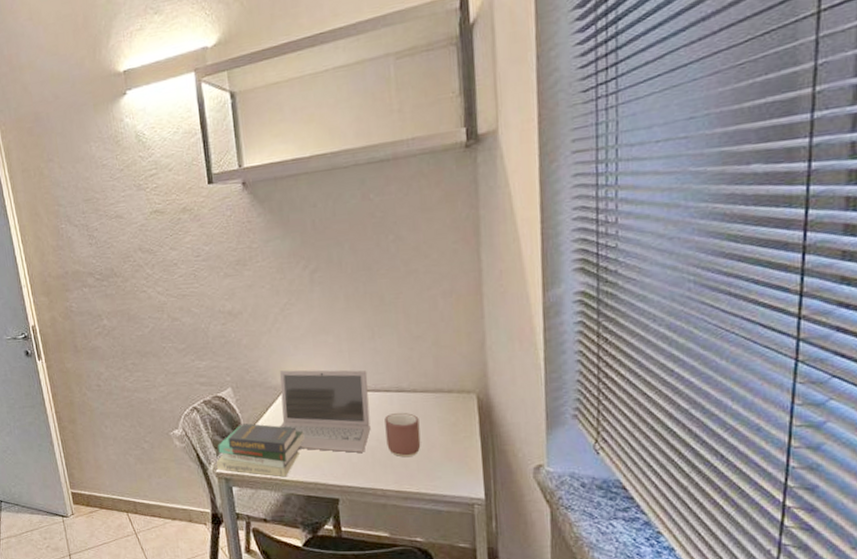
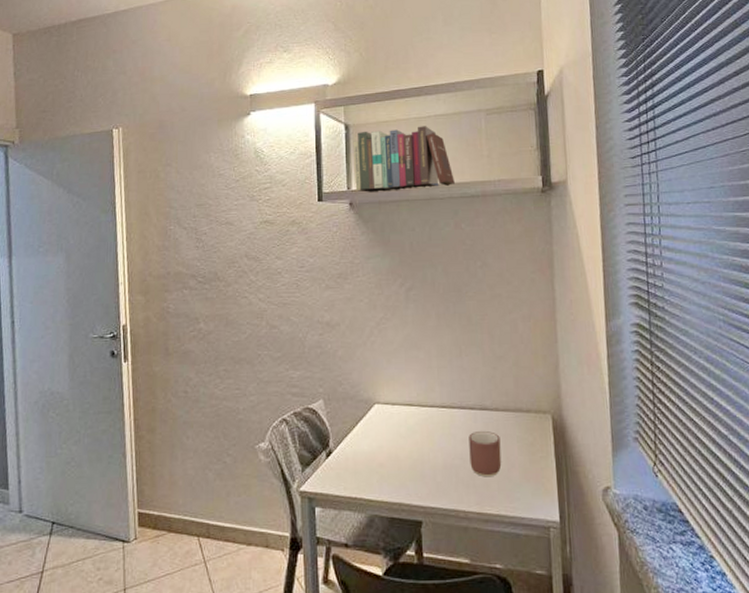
books: present [216,423,305,478] -> none [300,438,392,497]
books: none [241,82,362,169] -> present [353,126,456,192]
laptop: present [279,370,371,453] -> none [368,384,456,471]

